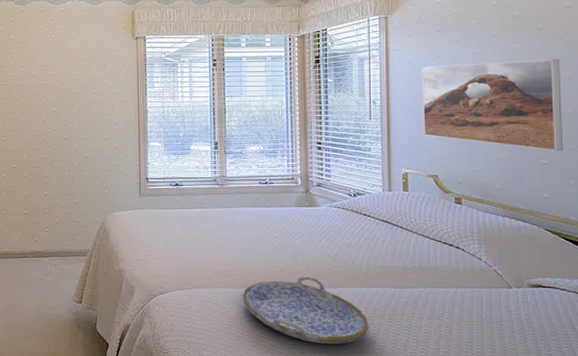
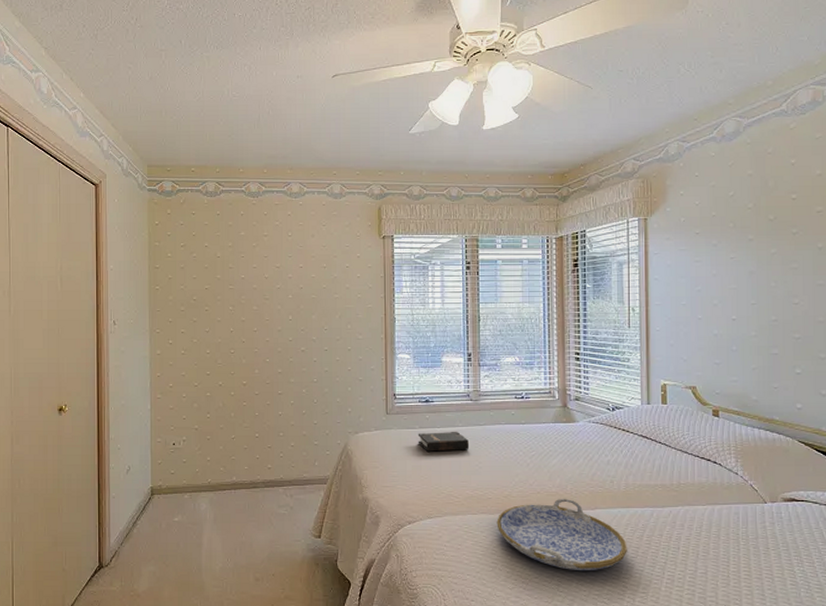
hardback book: none [168,212,217,230] -> present [418,431,470,452]
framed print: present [421,59,563,151] -> none [680,265,815,359]

